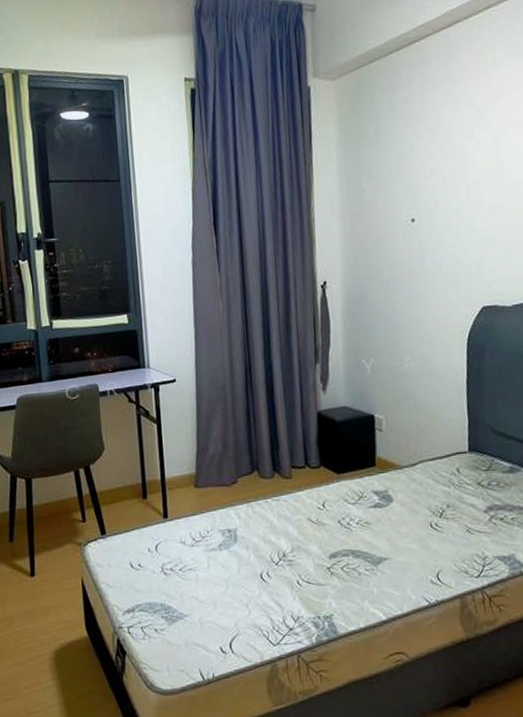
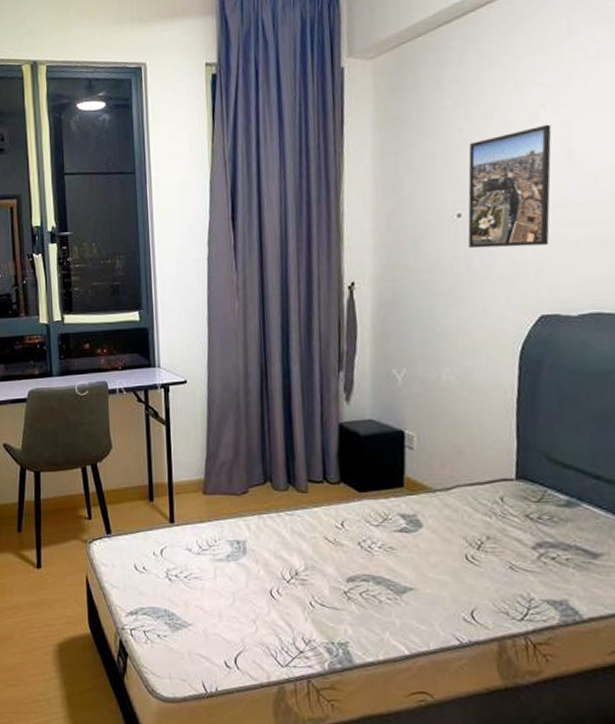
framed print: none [418,141,487,249] -> present [468,124,552,249]

